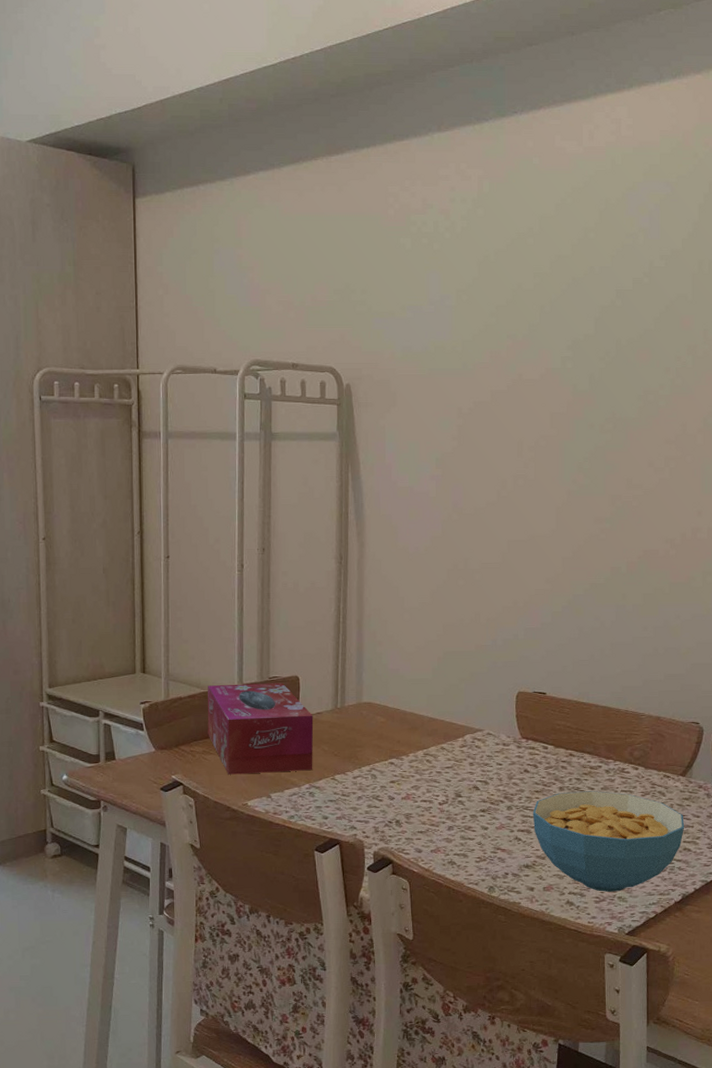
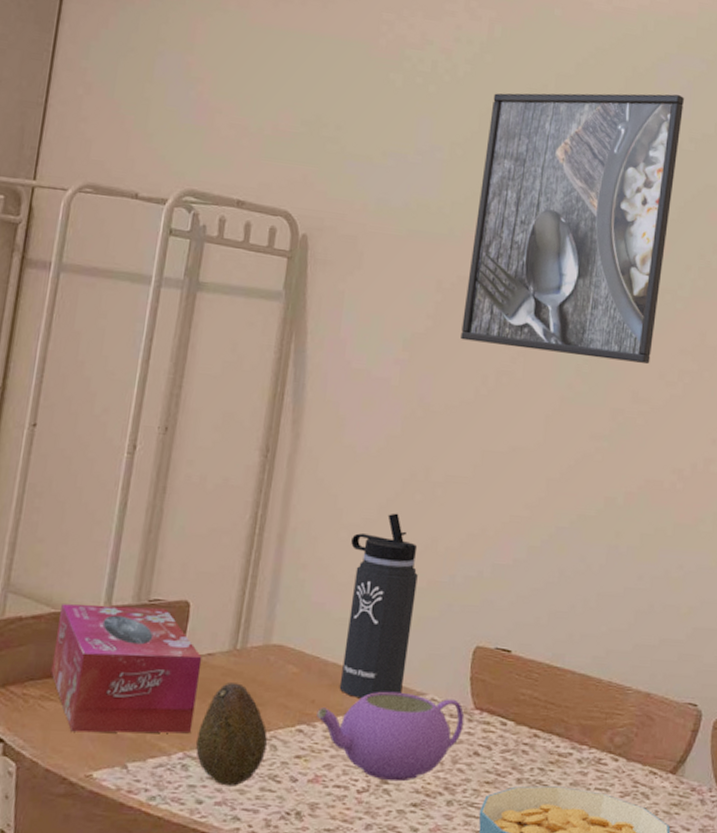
fruit: none [317,732,369,806] -> present [195,682,268,786]
teapot: none [402,730,514,795] -> present [316,691,465,782]
thermos bottle: none [413,596,467,737] -> present [339,513,418,699]
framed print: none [481,218,653,456] -> present [461,93,684,365]

